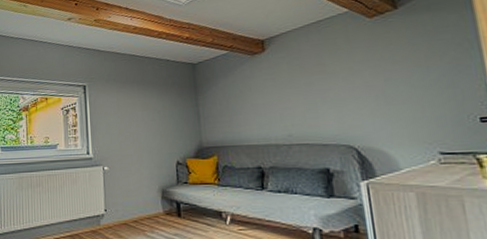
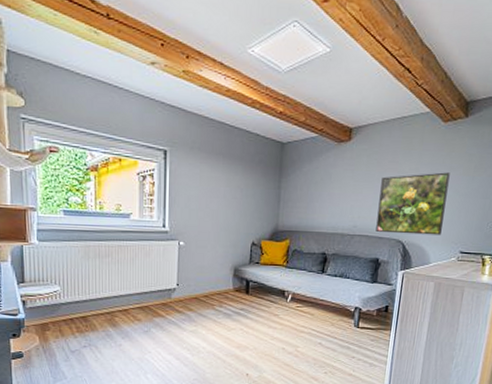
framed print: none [310,66,405,140] -> present [376,172,450,235]

